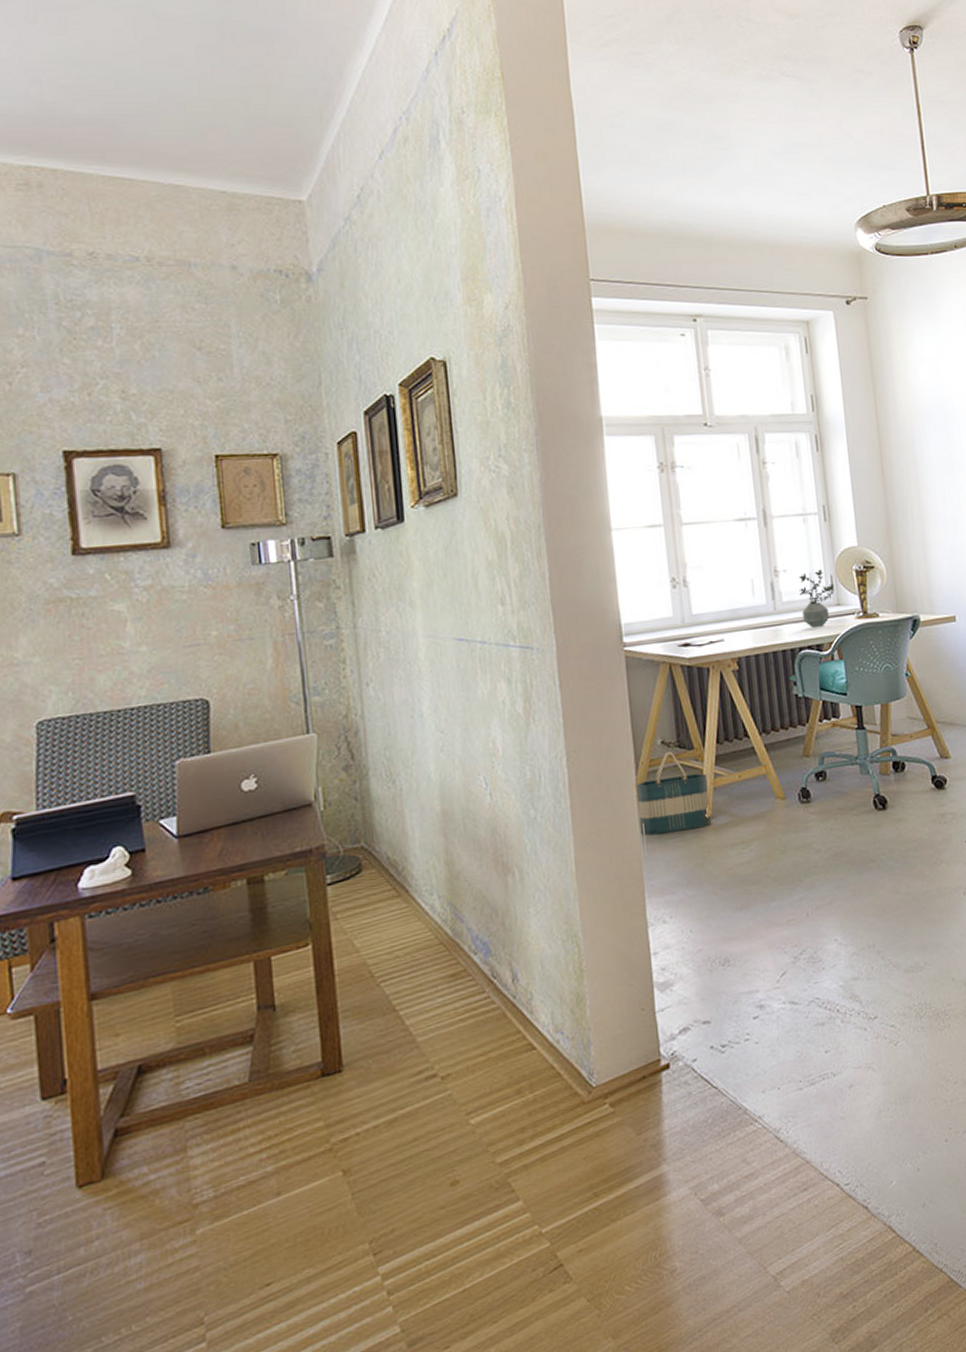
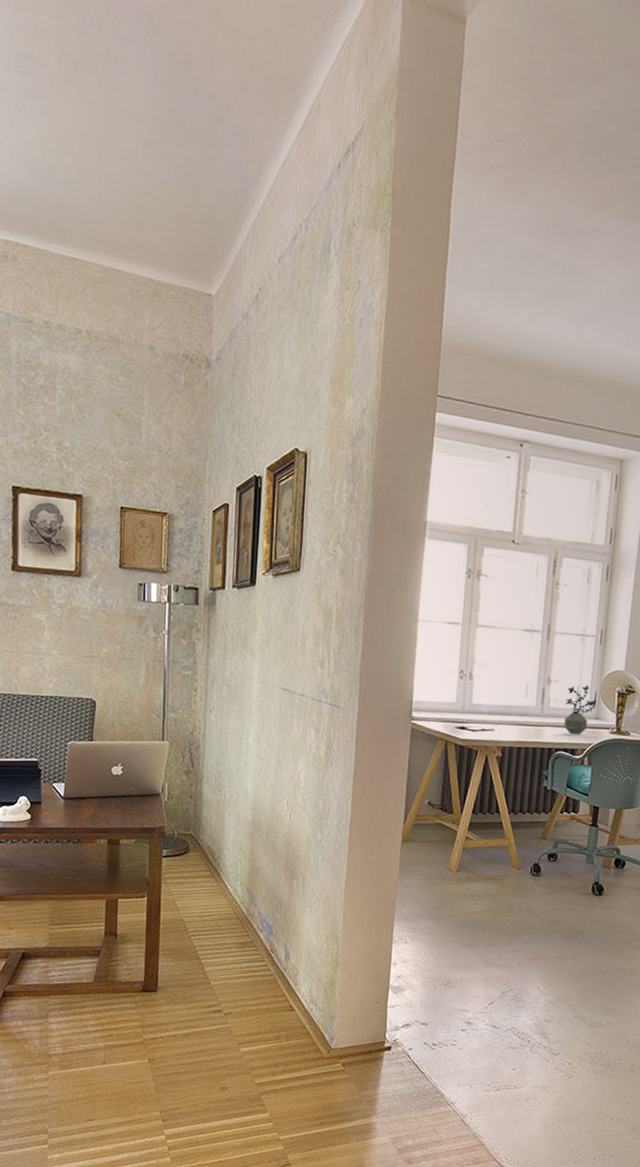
tote bag: present [636,751,712,836] -> none [399,811,460,877]

